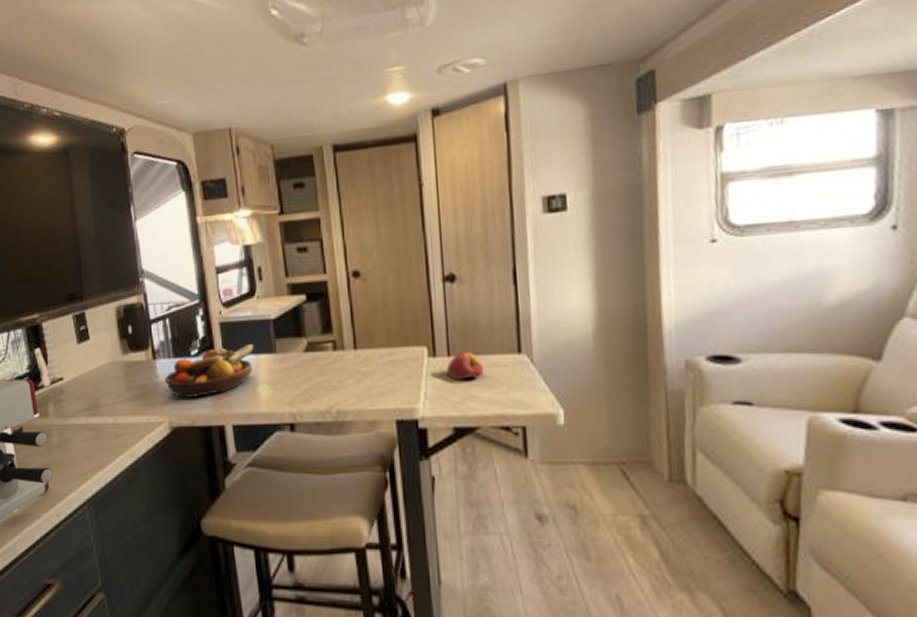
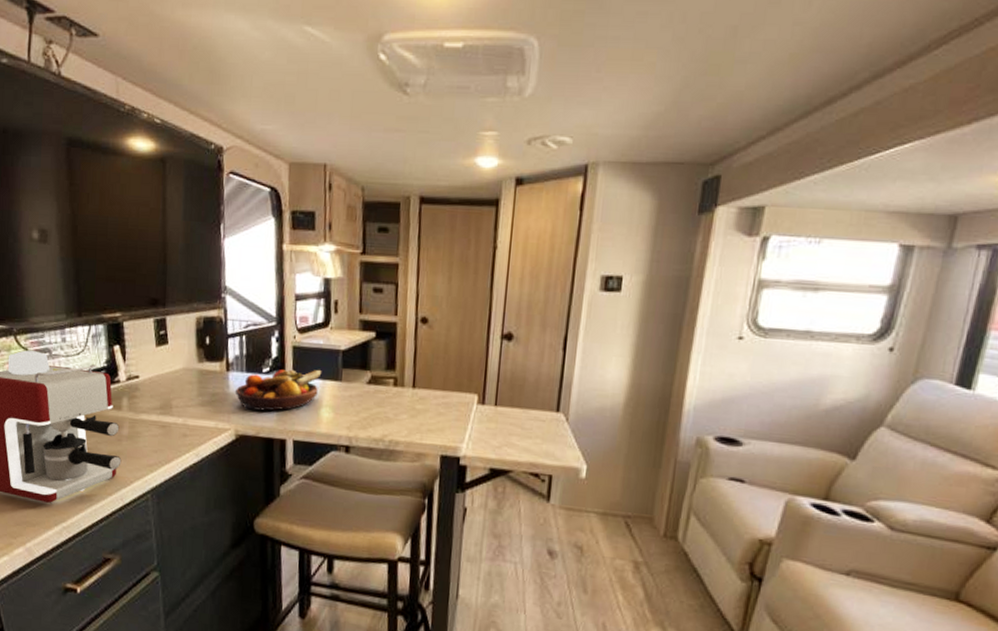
apple: present [446,351,484,380] -> none [491,403,525,428]

